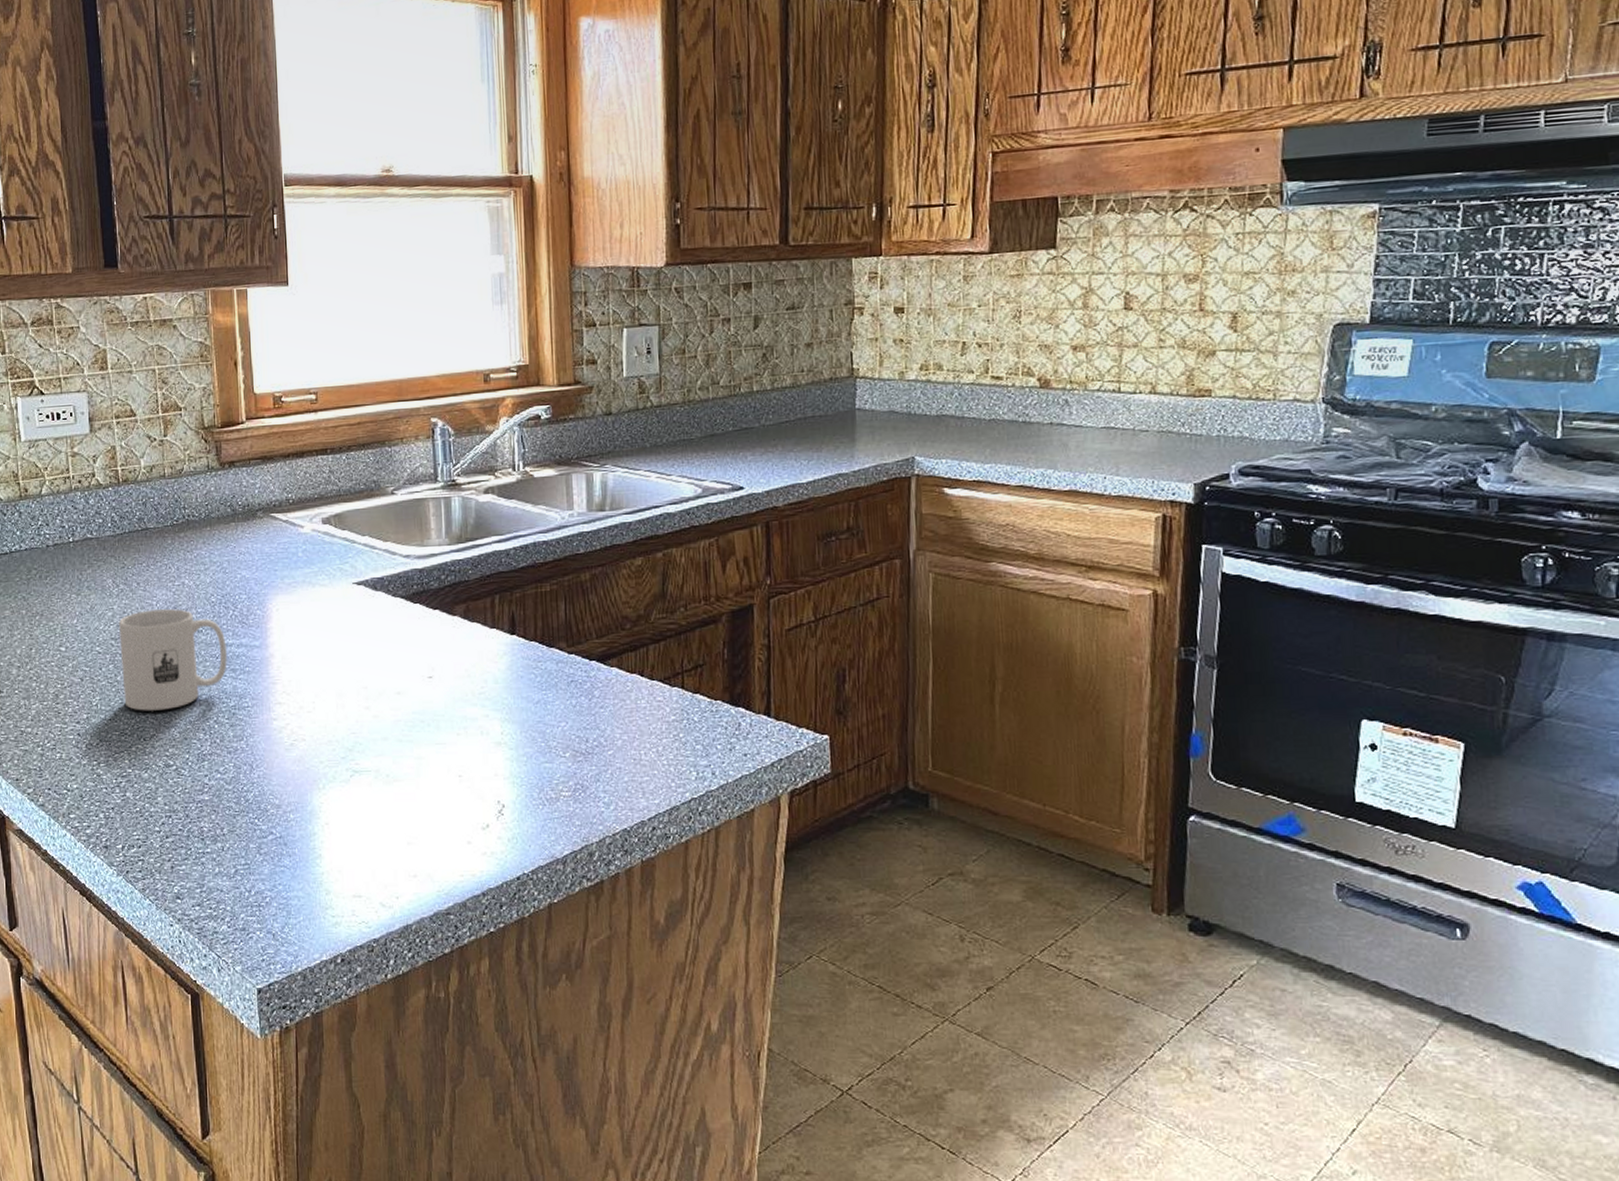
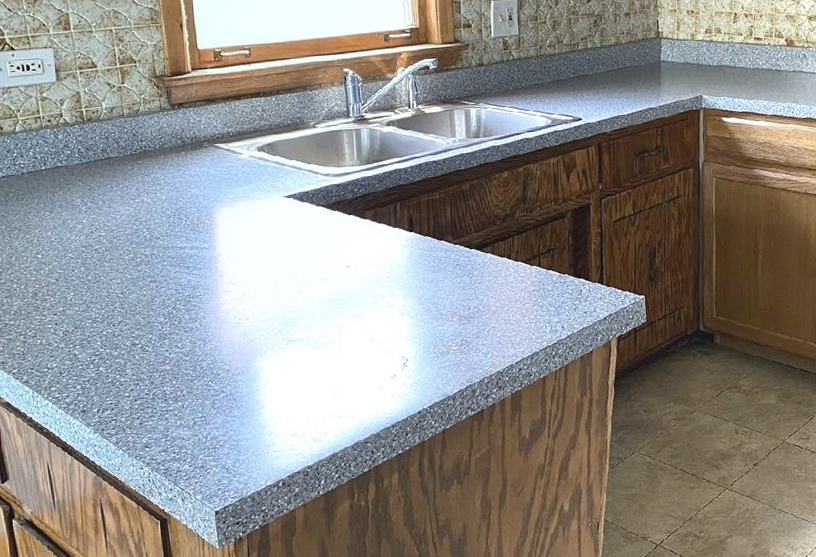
mug: present [119,609,227,711] -> none [88,221,182,303]

